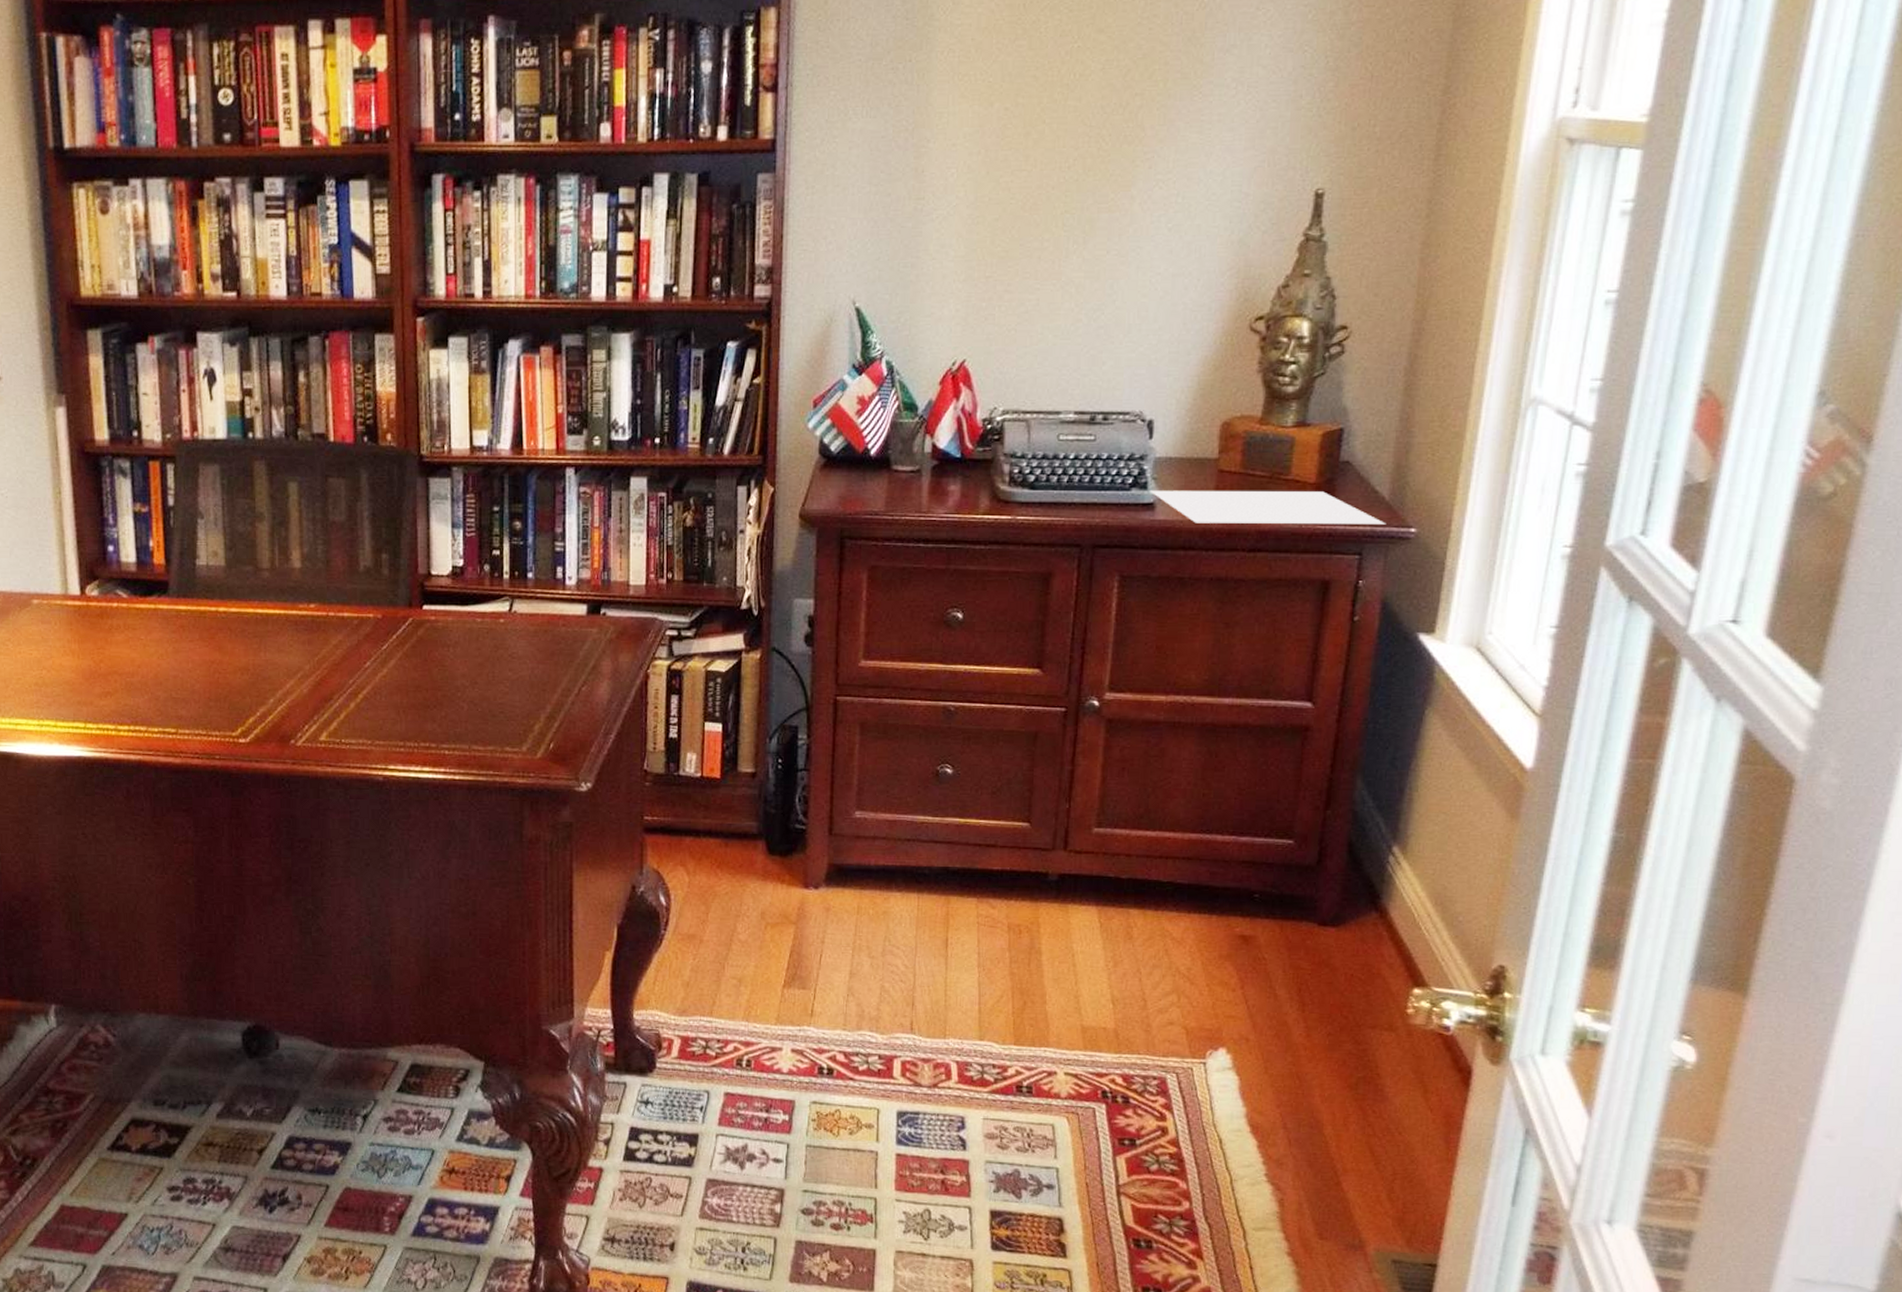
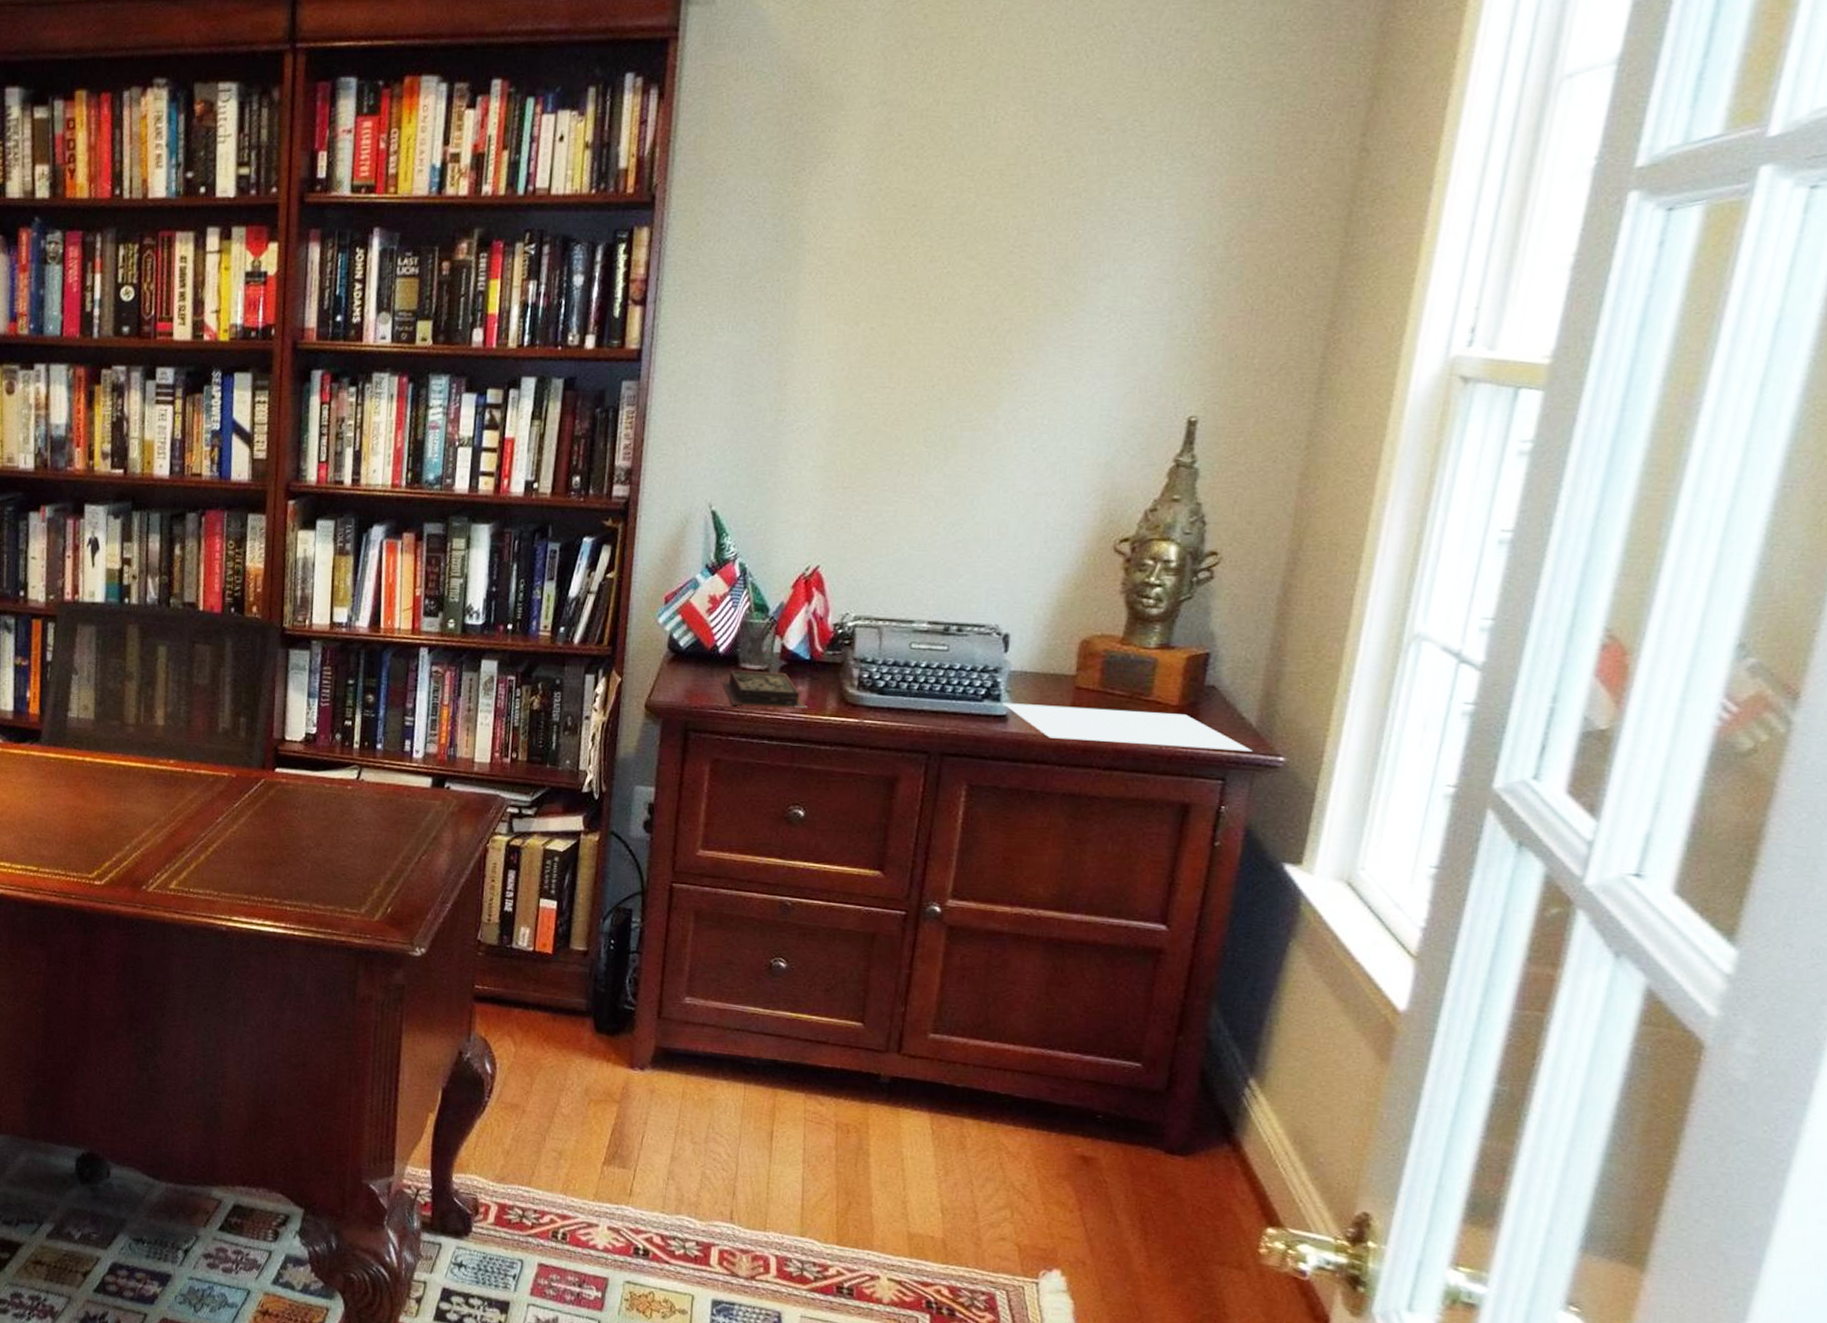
decorative box: none [874,472,962,509] -> present [721,670,808,709]

